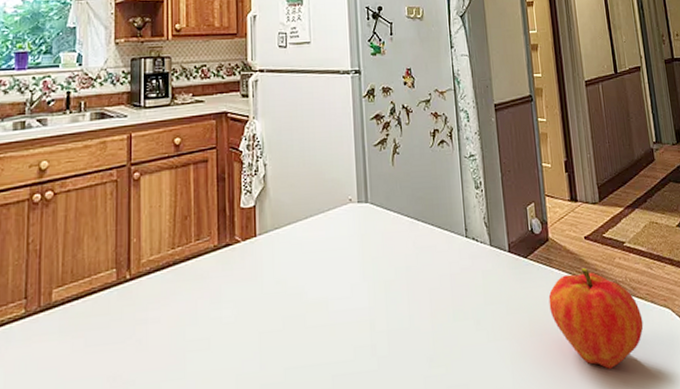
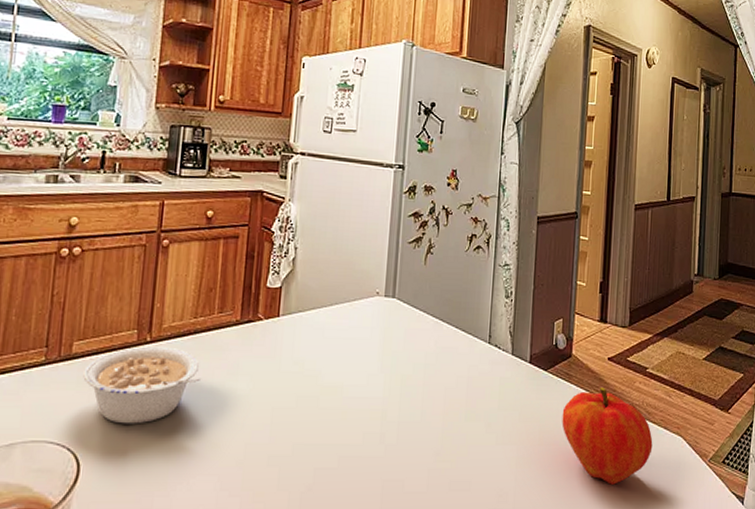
legume: none [65,282,184,371] -> present [83,346,200,424]

